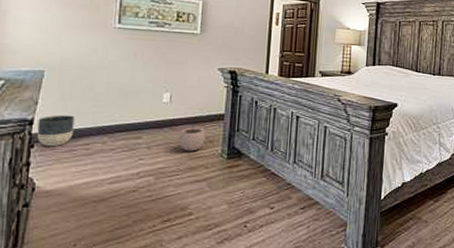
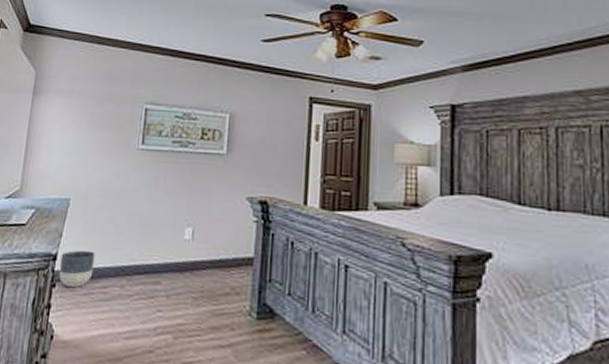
plant pot: present [179,122,206,152] -> none [201,266,232,306]

